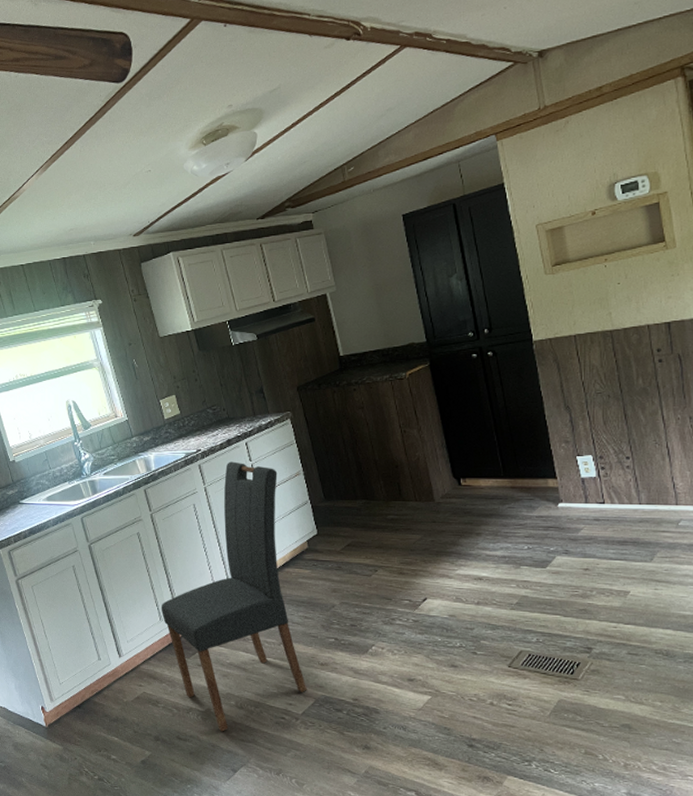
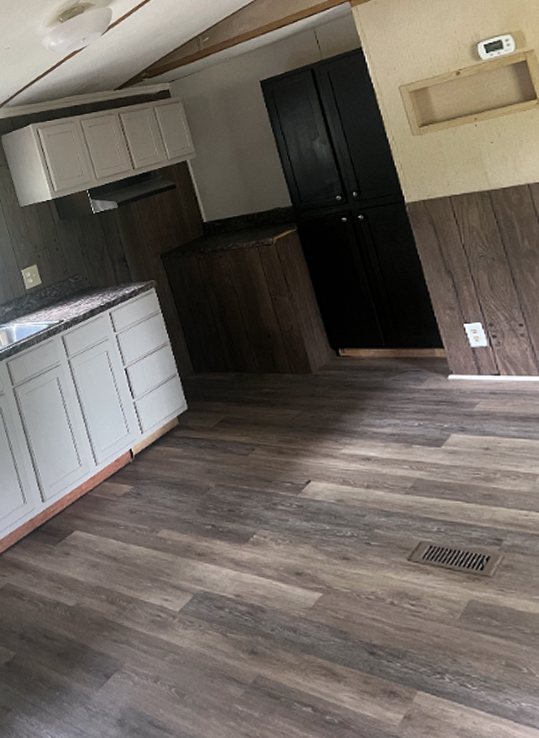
dining chair: present [161,461,307,732] -> none [24,332,184,631]

